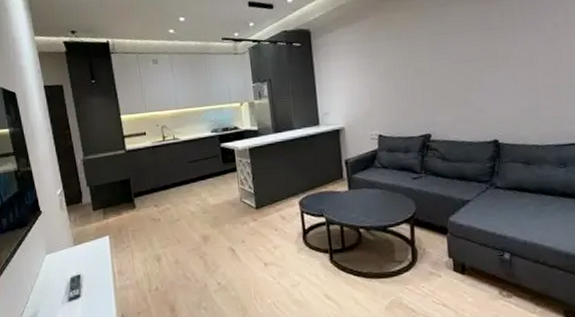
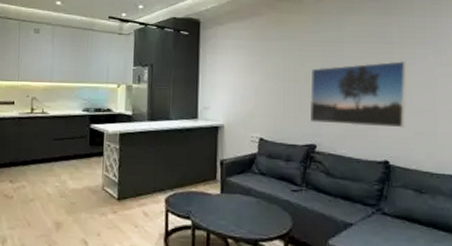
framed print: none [420,43,511,114] -> present [309,60,407,128]

